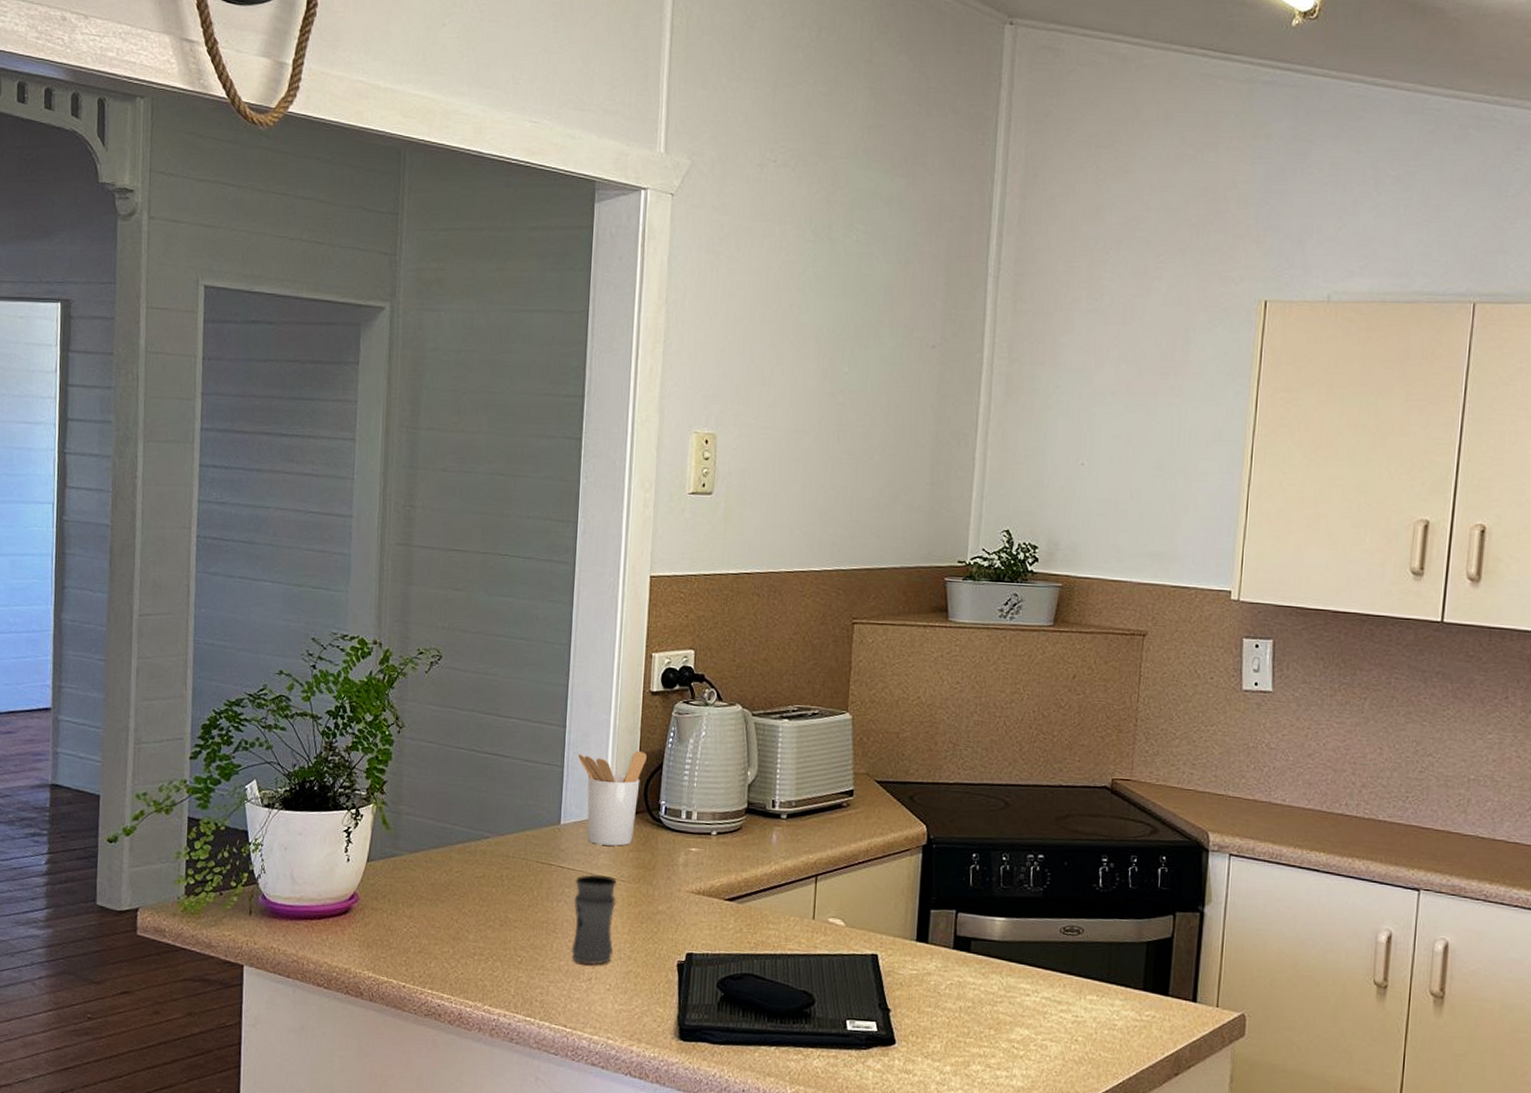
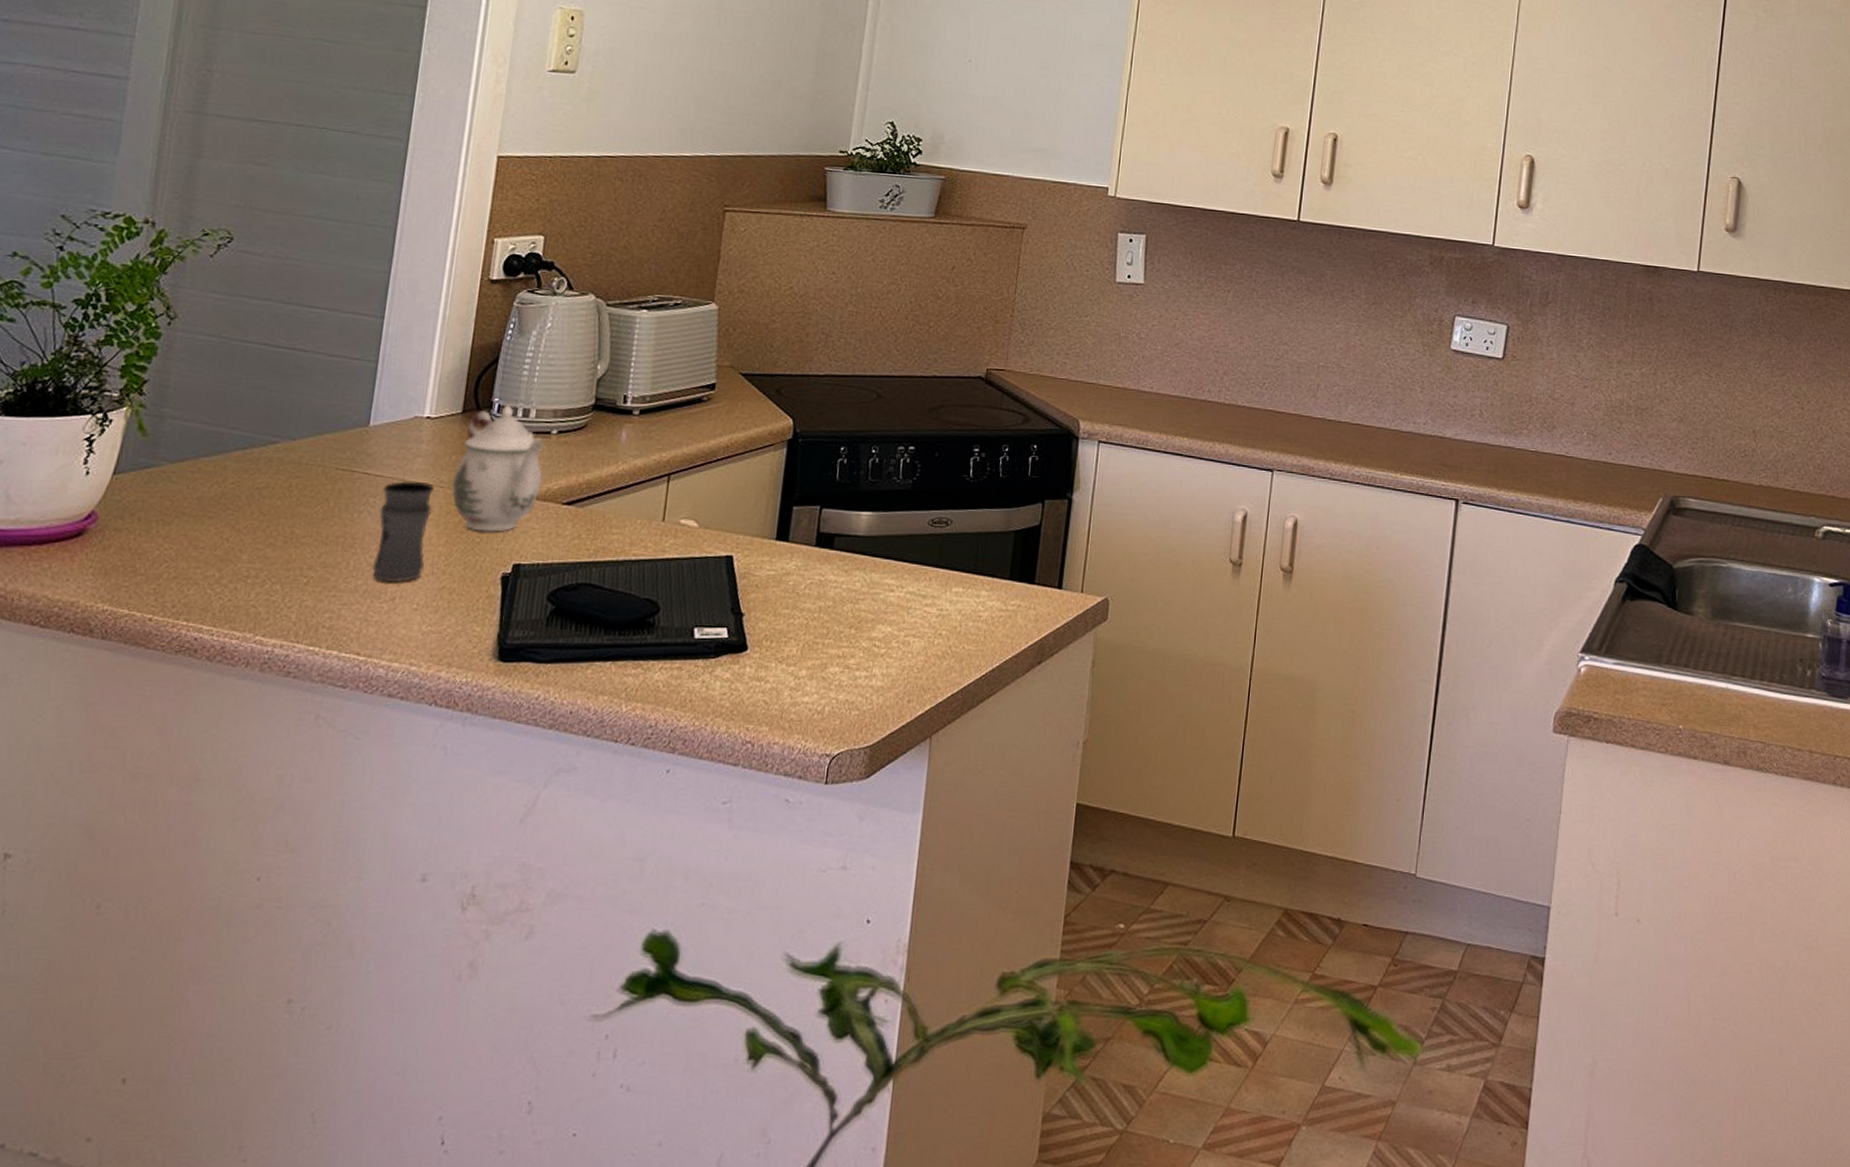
utensil holder: present [578,750,647,846] -> none [397,343,481,449]
teapot: none [631,807,706,924] -> present [451,405,545,532]

